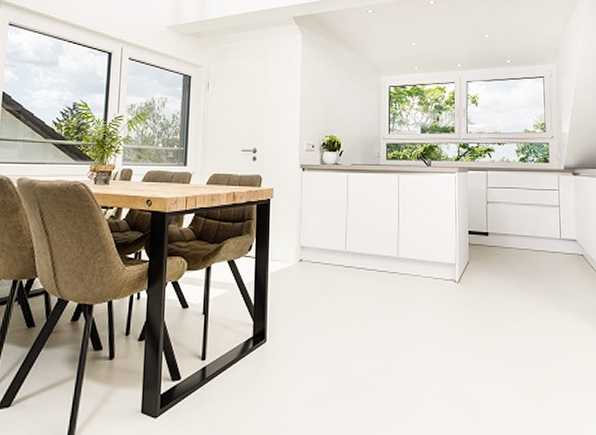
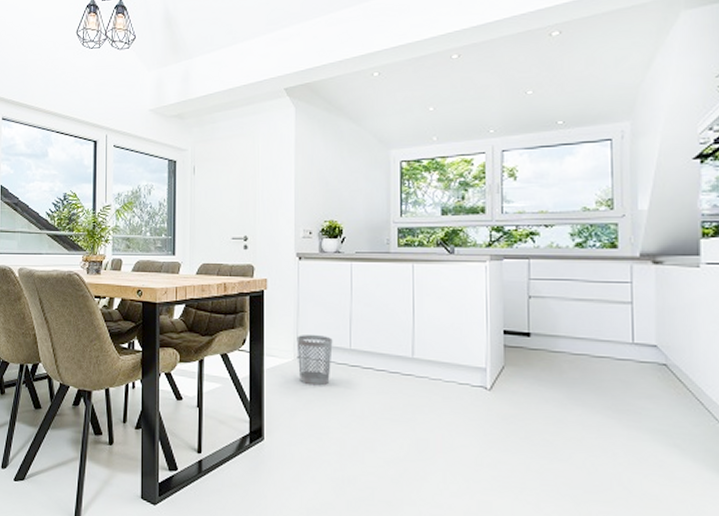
wastebasket: none [298,240,331,287] -> present [296,335,333,386]

